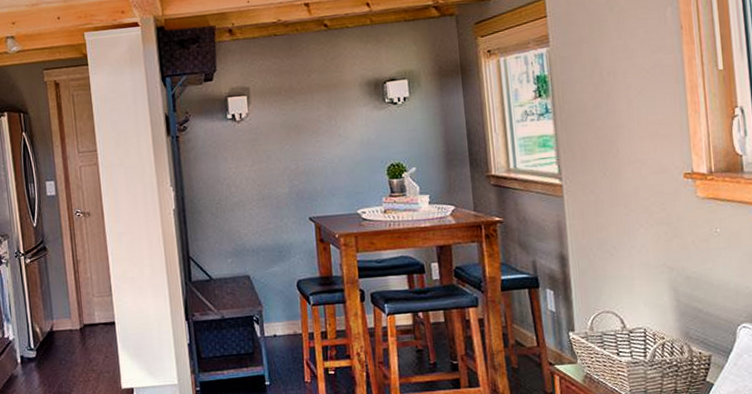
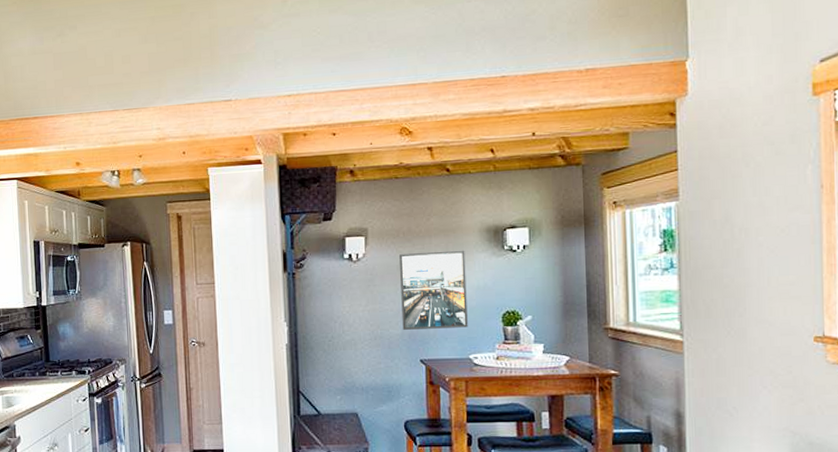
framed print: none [283,105,354,188] -> present [399,250,468,330]

